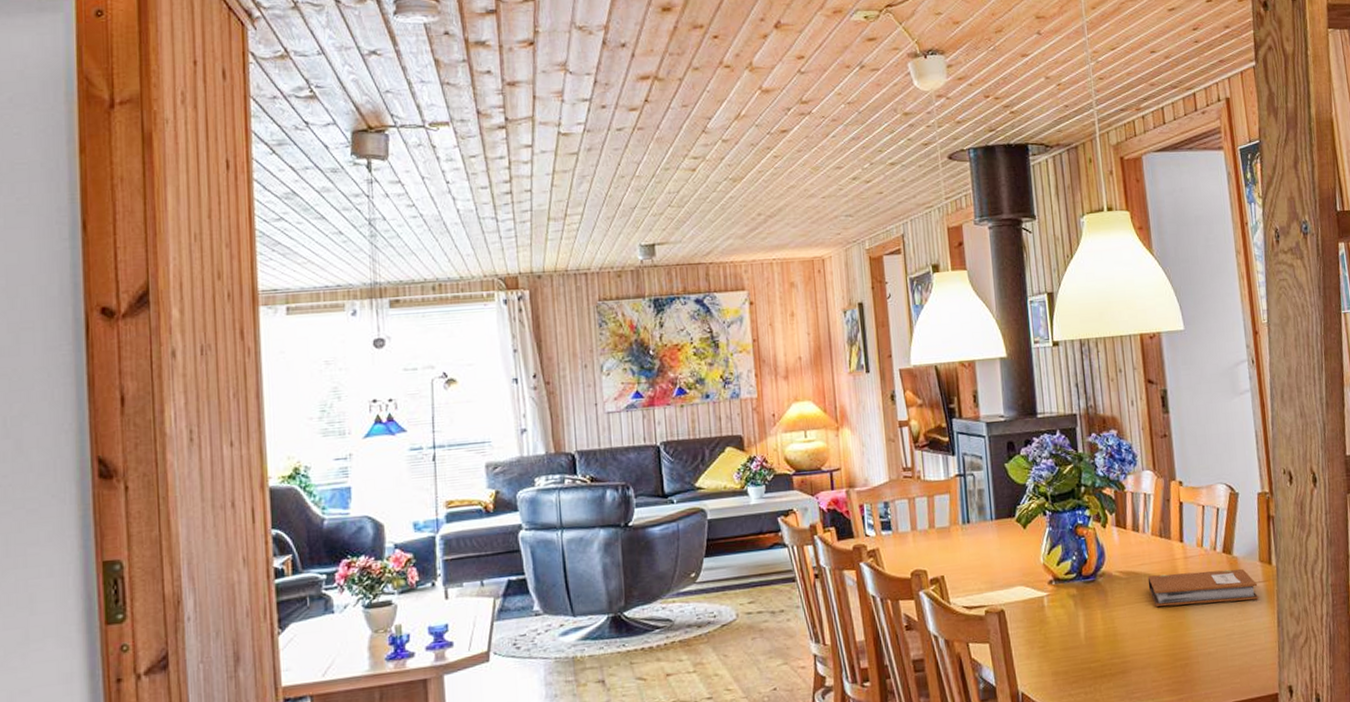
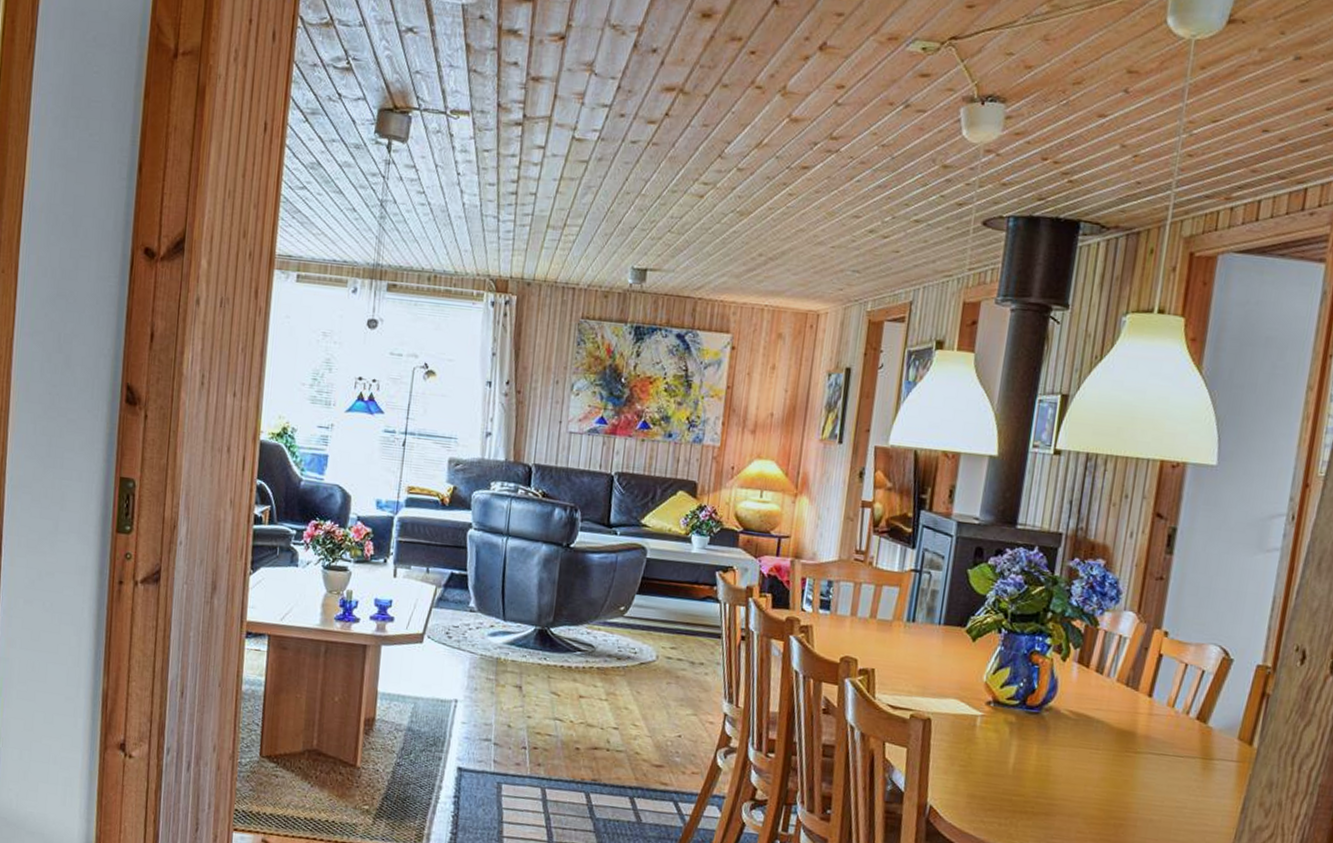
notebook: present [1147,569,1259,607] -> none [1098,723,1229,779]

